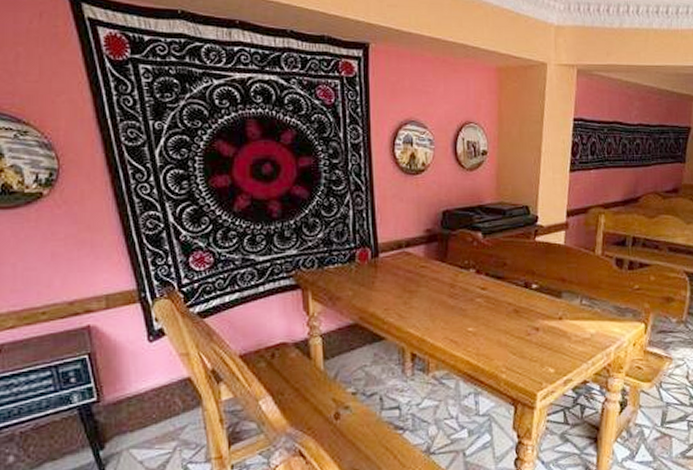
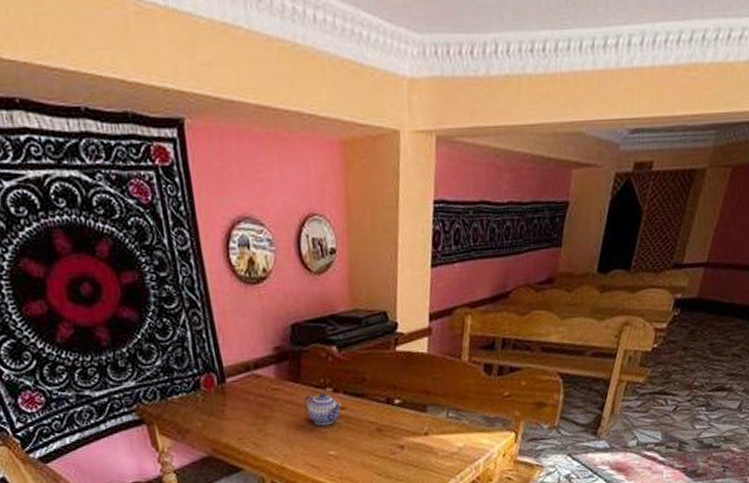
teapot: none [449,273,483,304] -> present [304,393,342,426]

